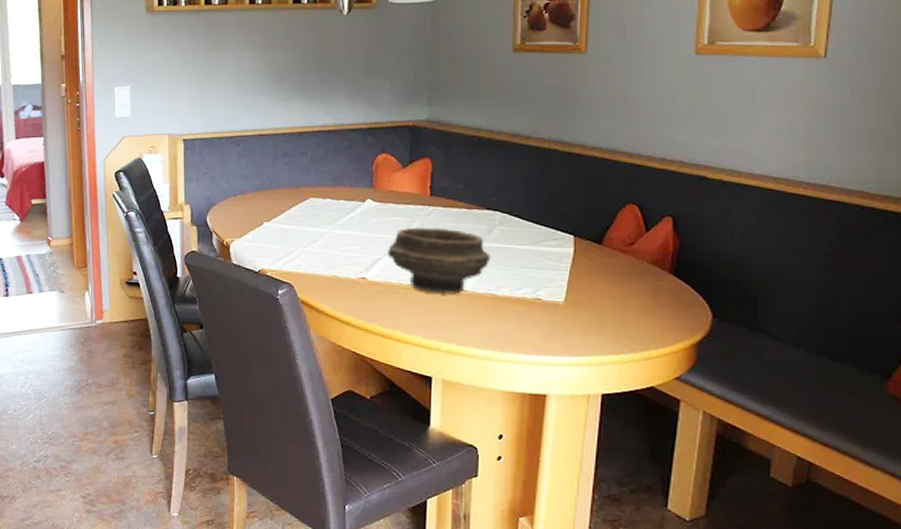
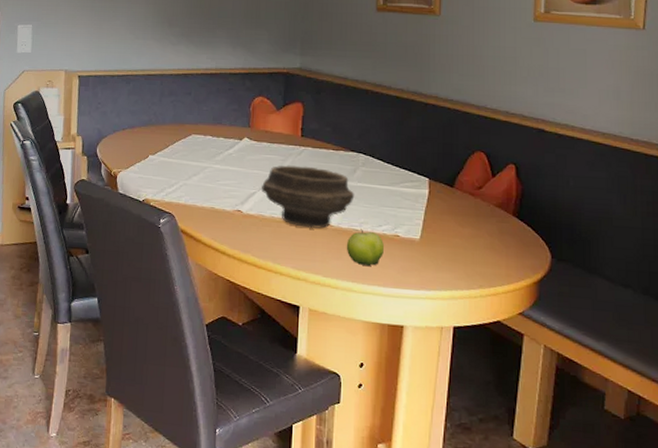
fruit: none [482,293,524,332] -> present [346,229,384,266]

